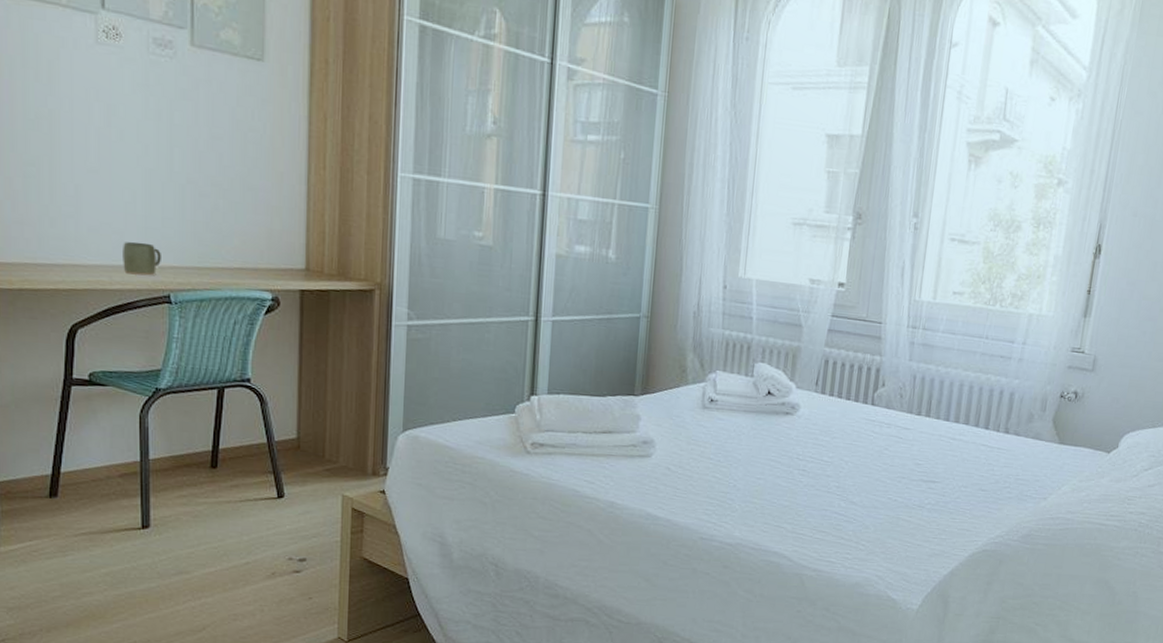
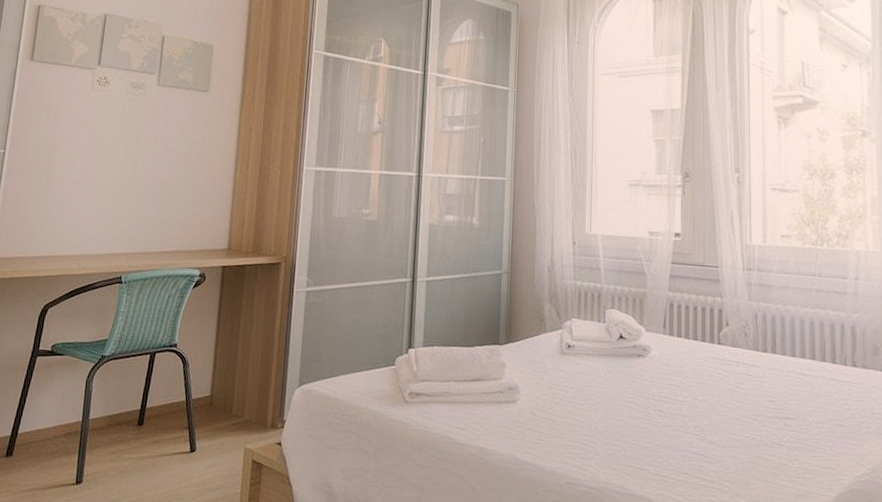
mug: present [123,241,161,276] -> none [89,235,119,262]

